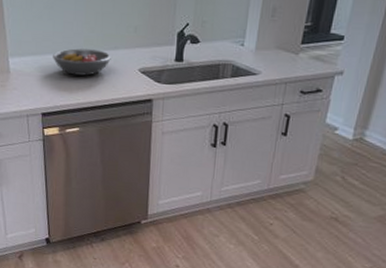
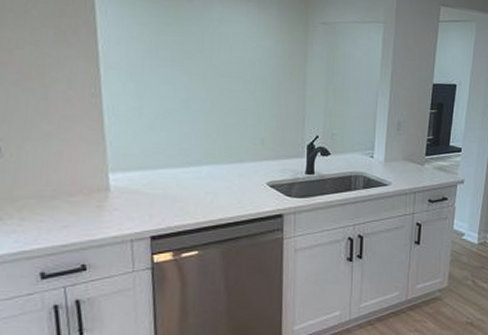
fruit bowl: present [53,48,111,76] -> none [166,162,236,192]

